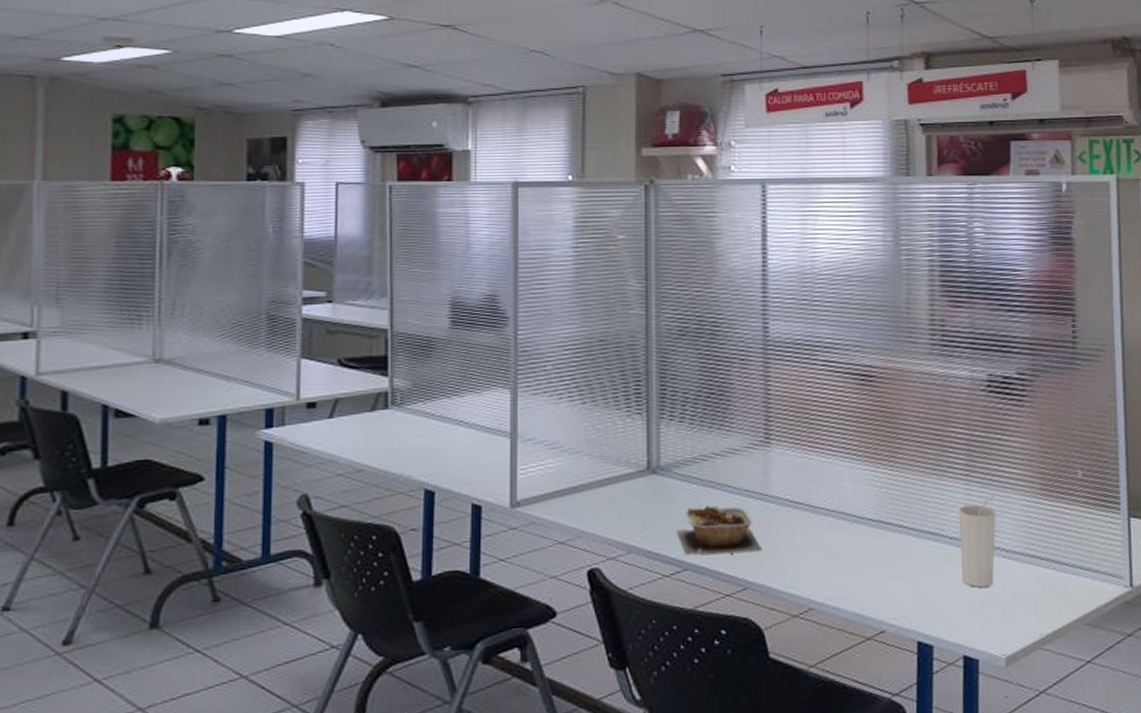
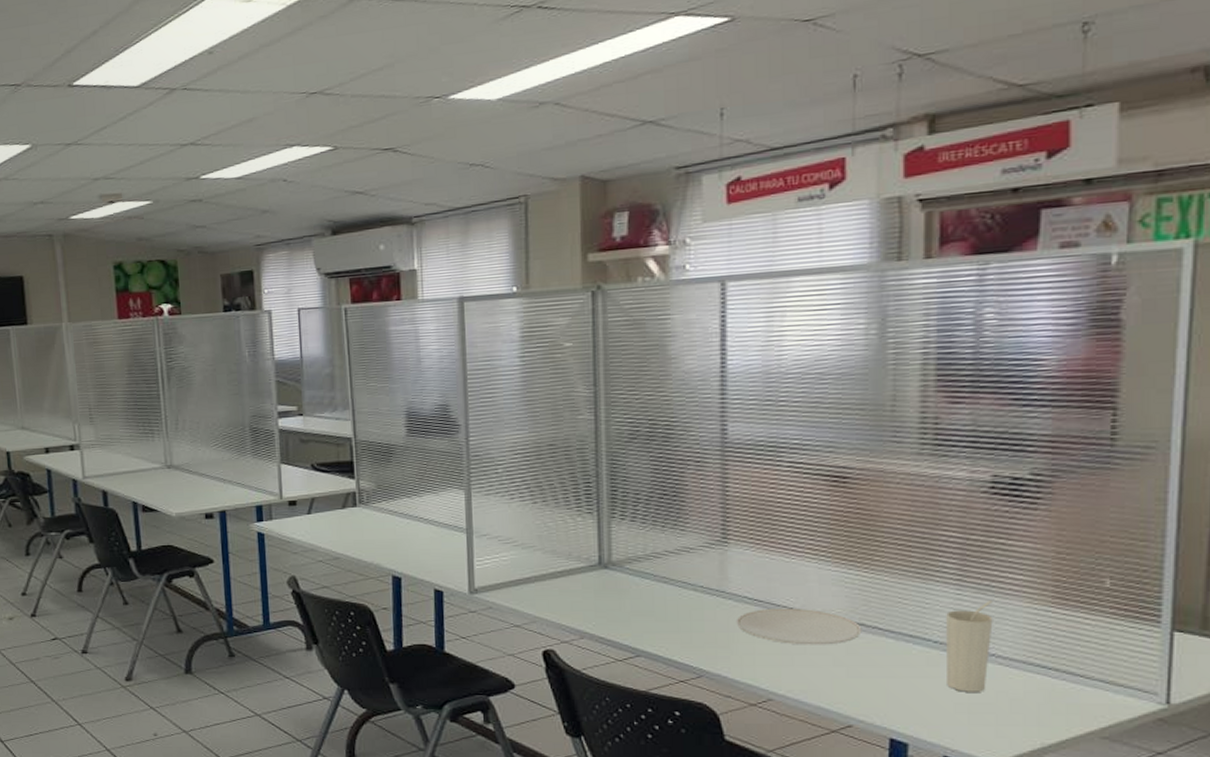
food container: present [677,505,763,556] -> none [629,598,719,644]
plate: none [778,509,890,548] -> present [736,608,862,645]

